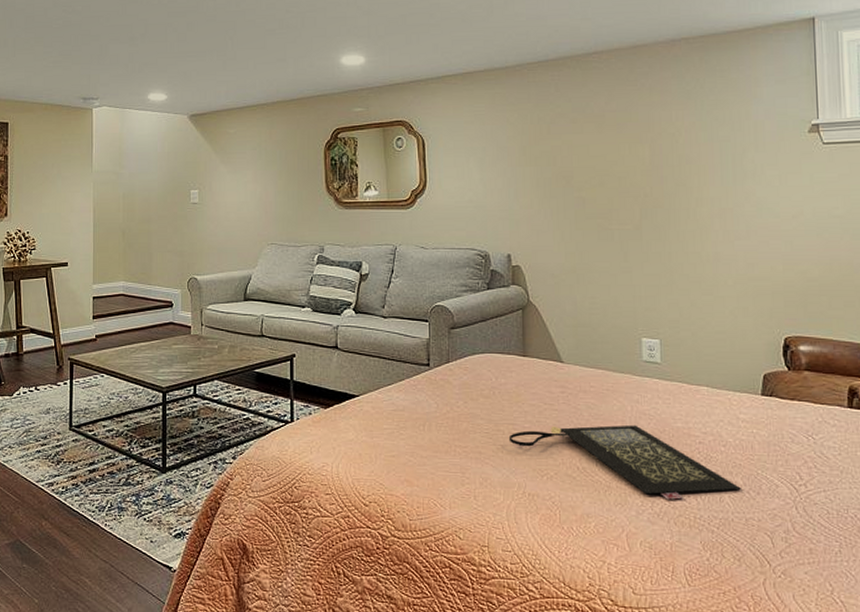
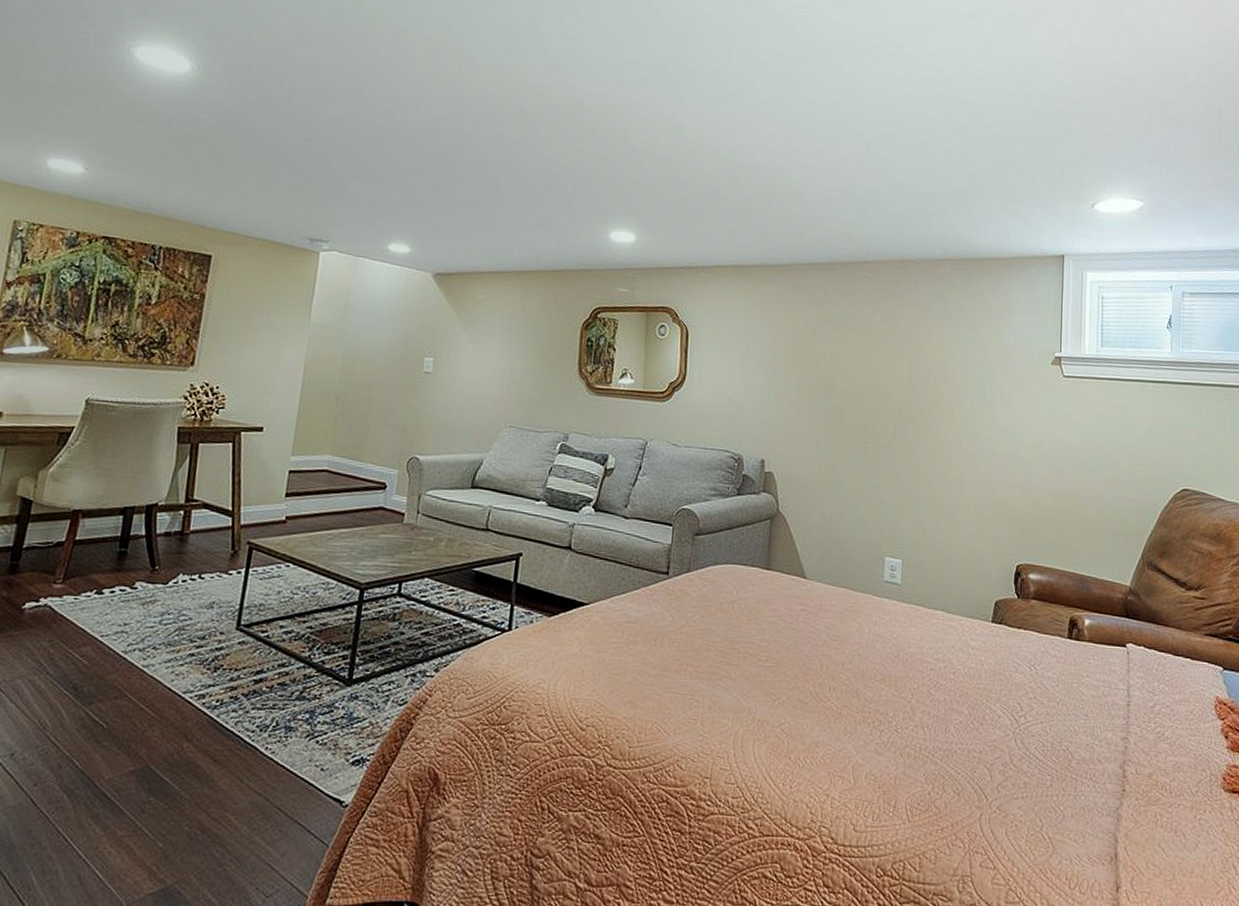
clutch bag: present [508,425,741,500] -> none [743,646,966,729]

